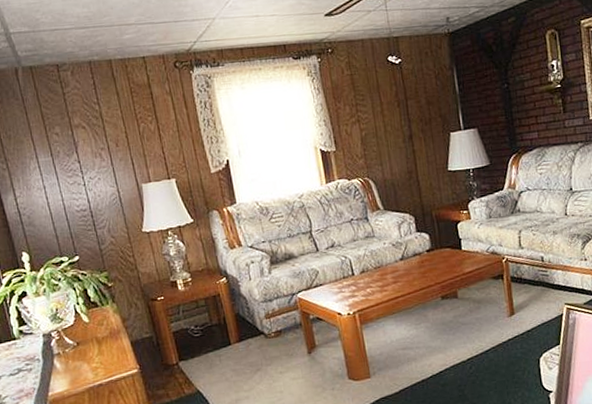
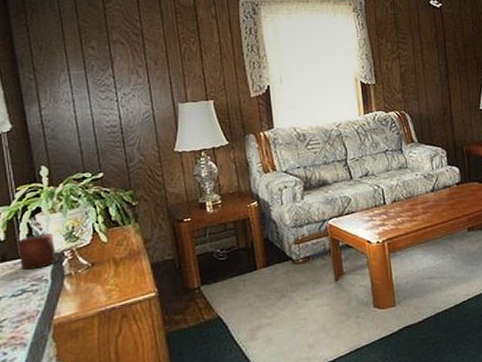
candle: none [9,313,46,351] -> present [17,230,57,271]

